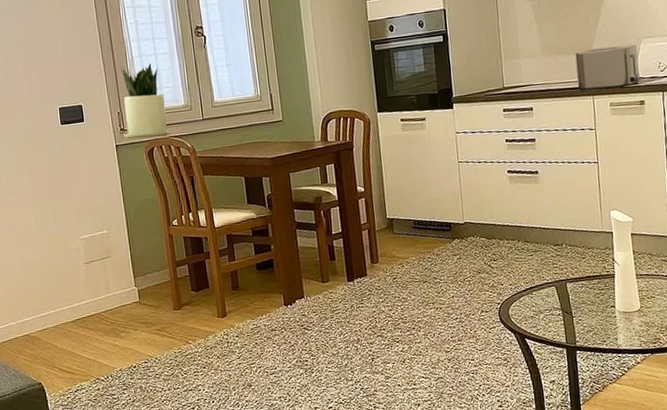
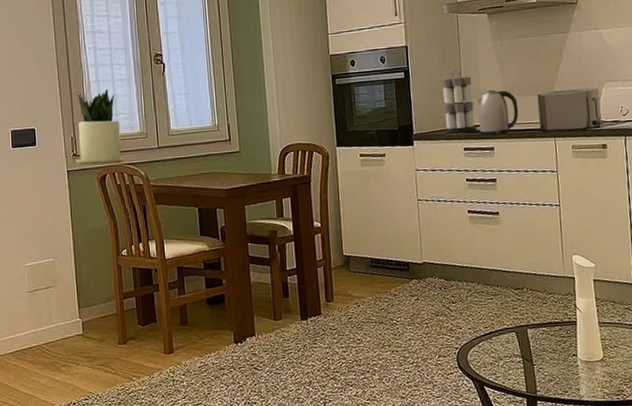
spice rack: none [480,30,516,96] -> present [441,69,477,134]
kettle: none [515,50,557,97] -> present [476,90,519,136]

